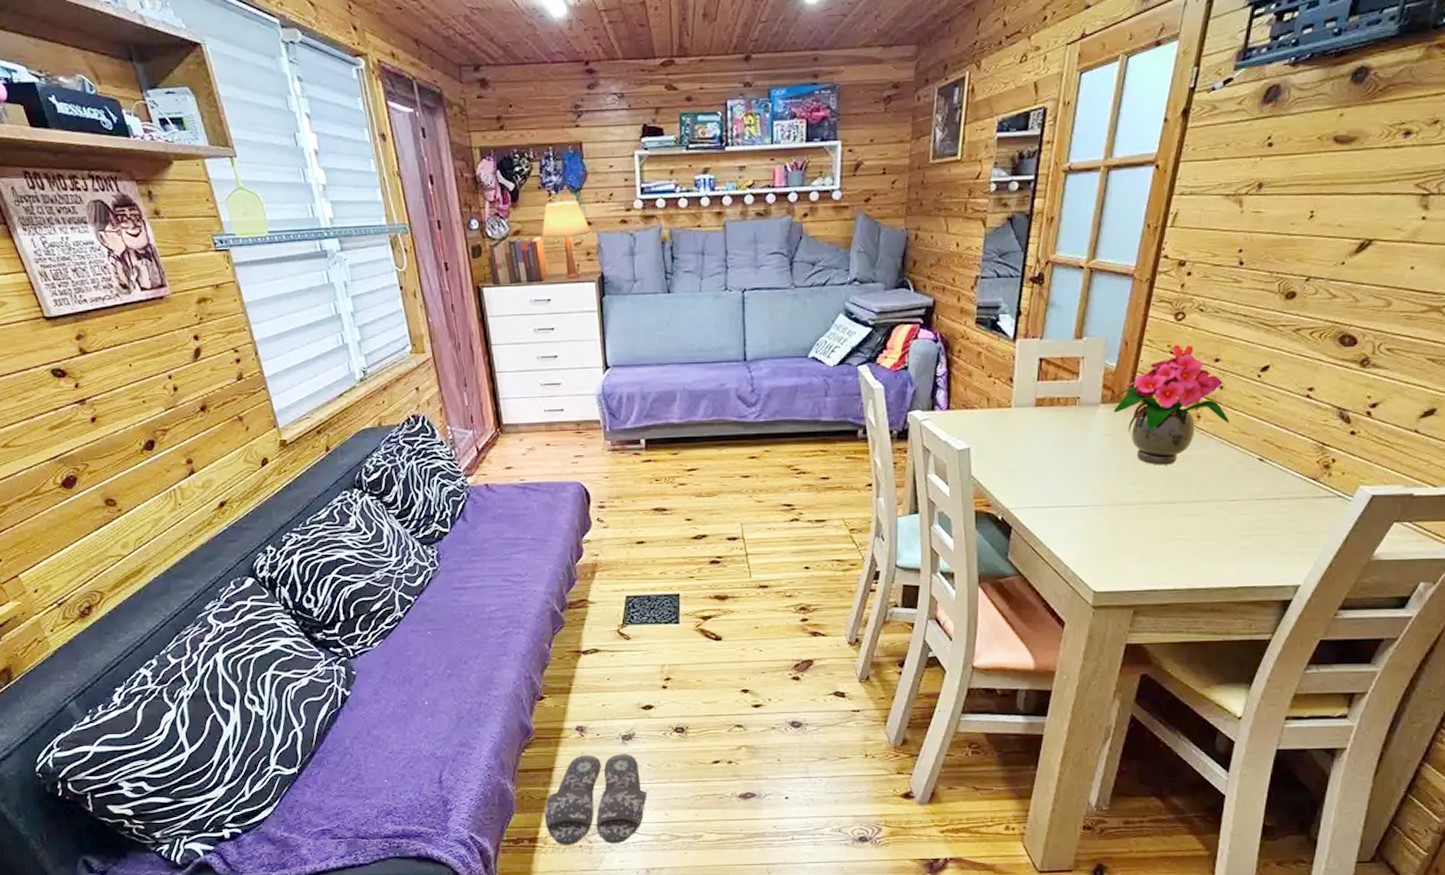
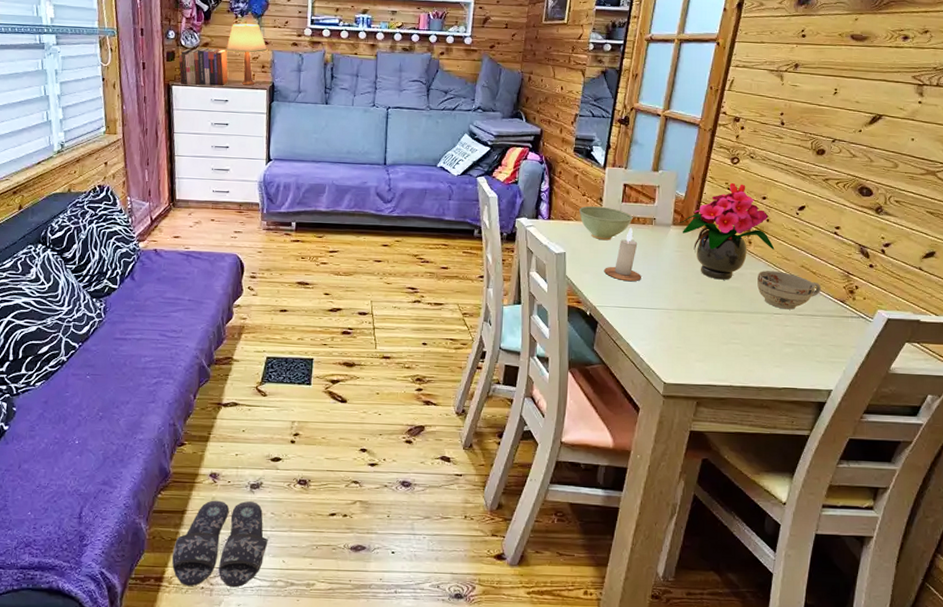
bowl: none [985,388,1052,430] -> present [579,206,633,241]
candle: none [1017,411,1064,477] -> present [603,227,641,282]
teacup: none [1208,449,1289,494] -> present [757,271,822,310]

